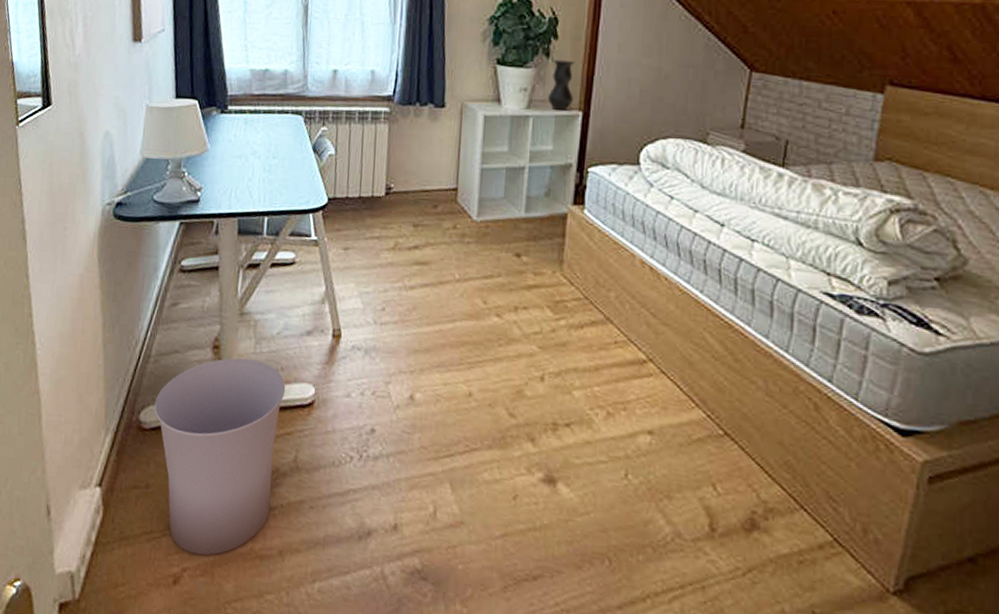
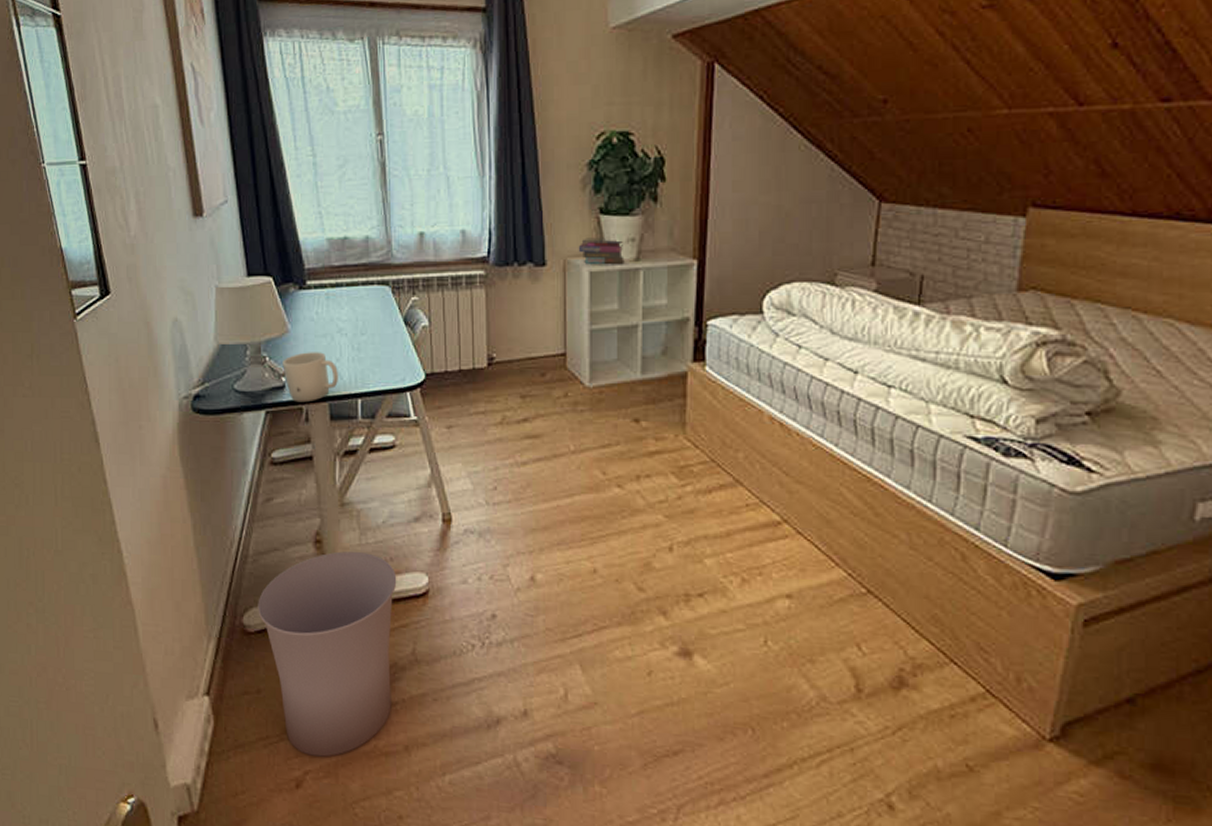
mug: none [199,170,249,217] -> present [282,352,338,403]
books: none [475,85,519,112] -> present [578,237,626,265]
vase: present [547,60,575,110] -> none [658,204,686,260]

